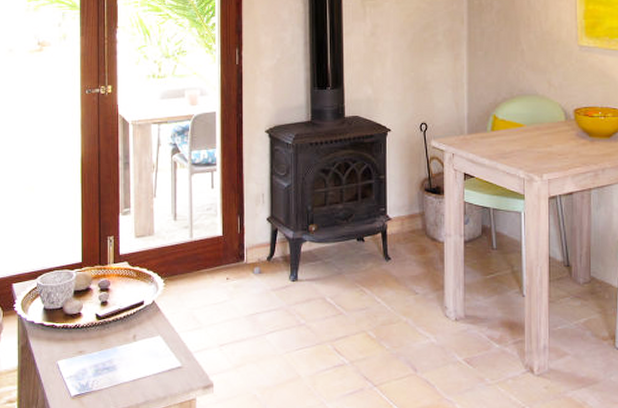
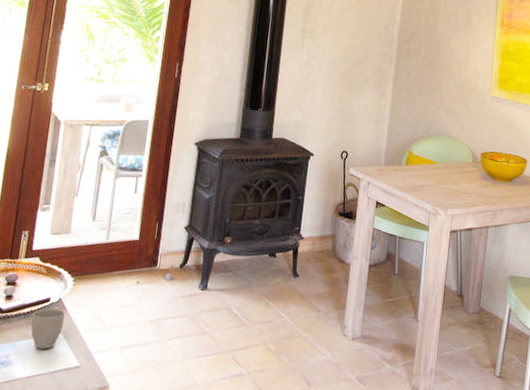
mug: none [128,311,161,352] -> present [30,308,66,349]

